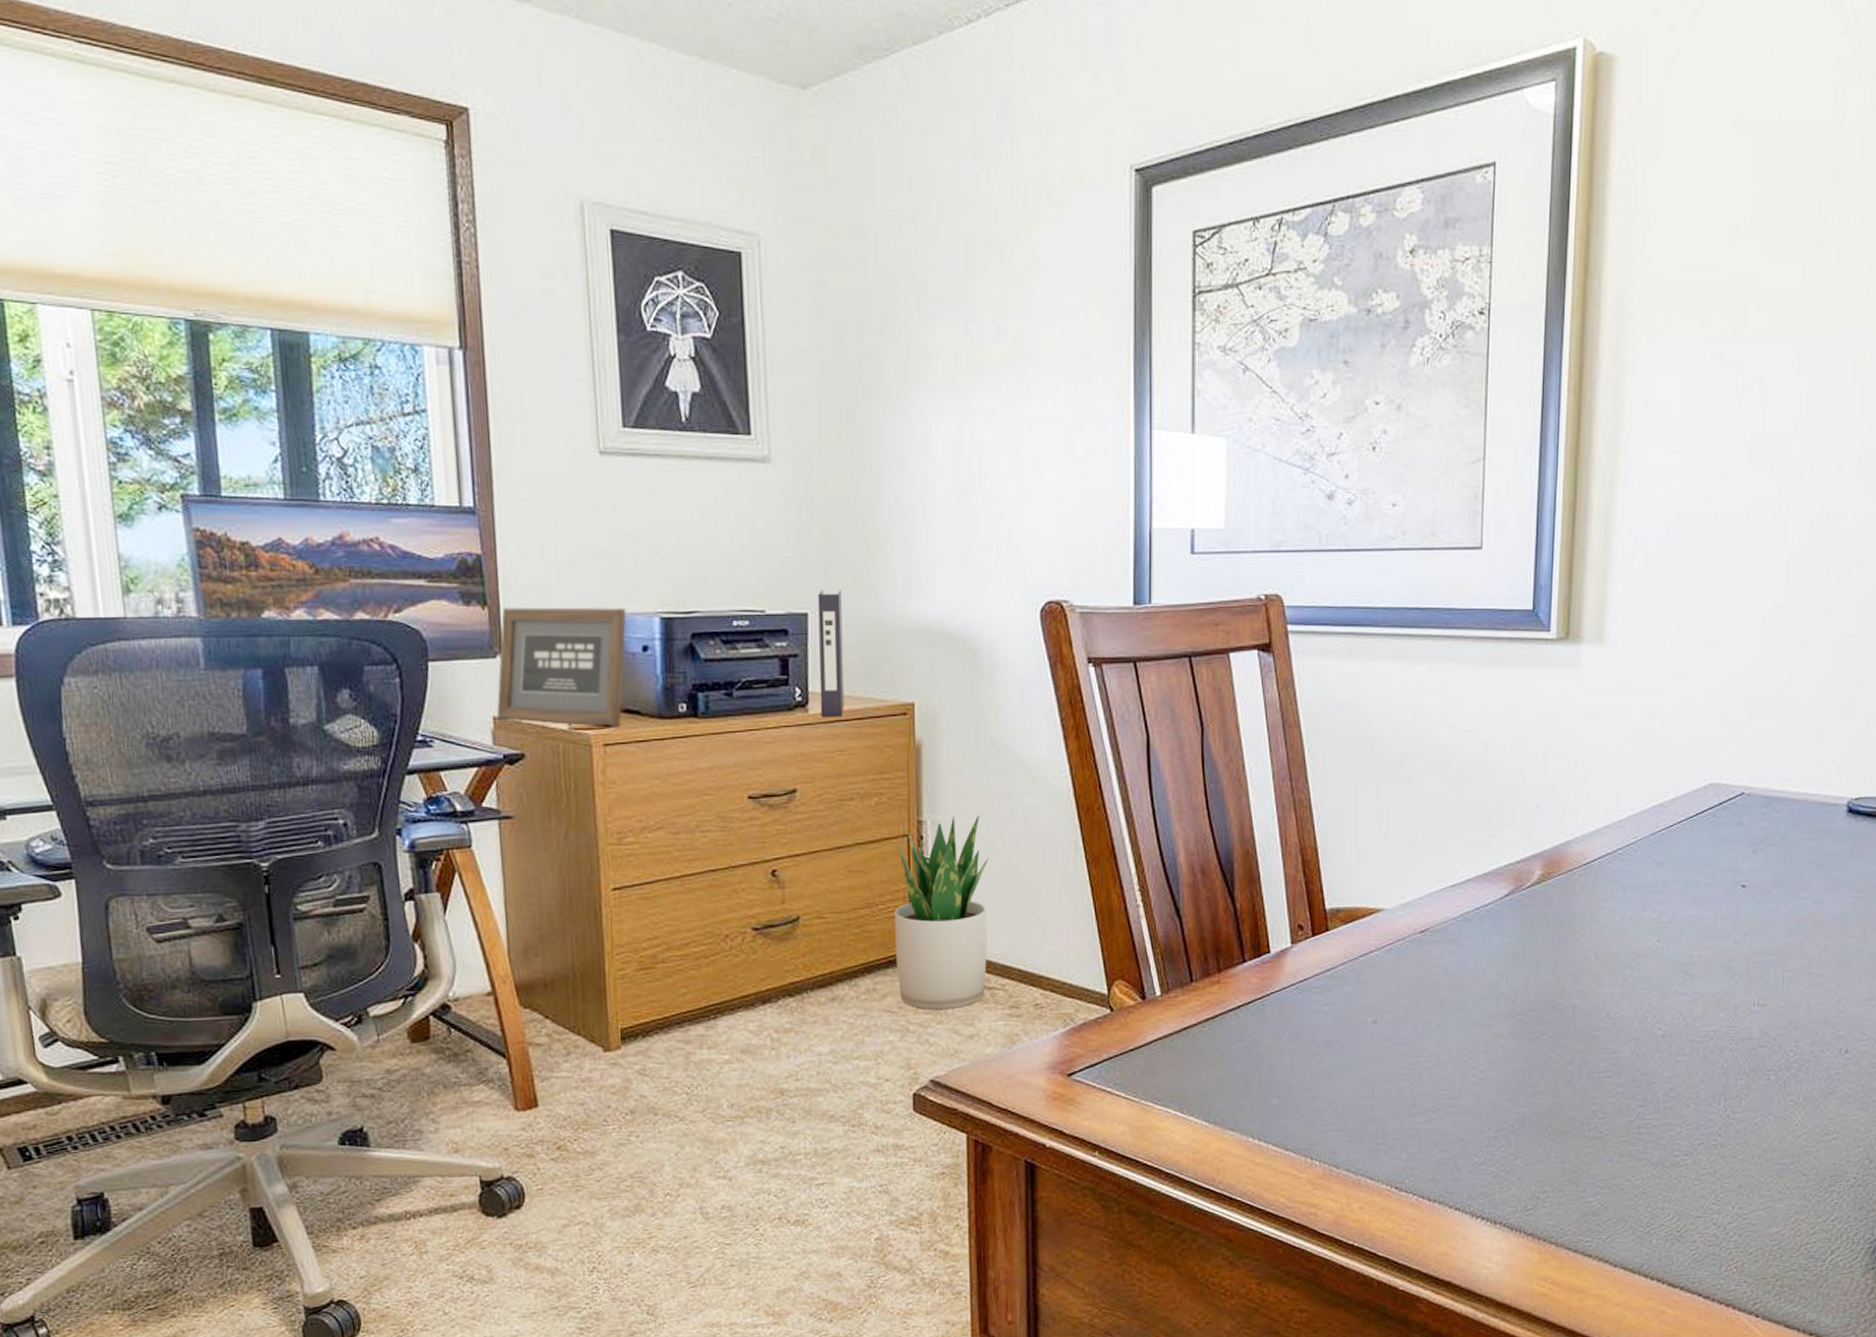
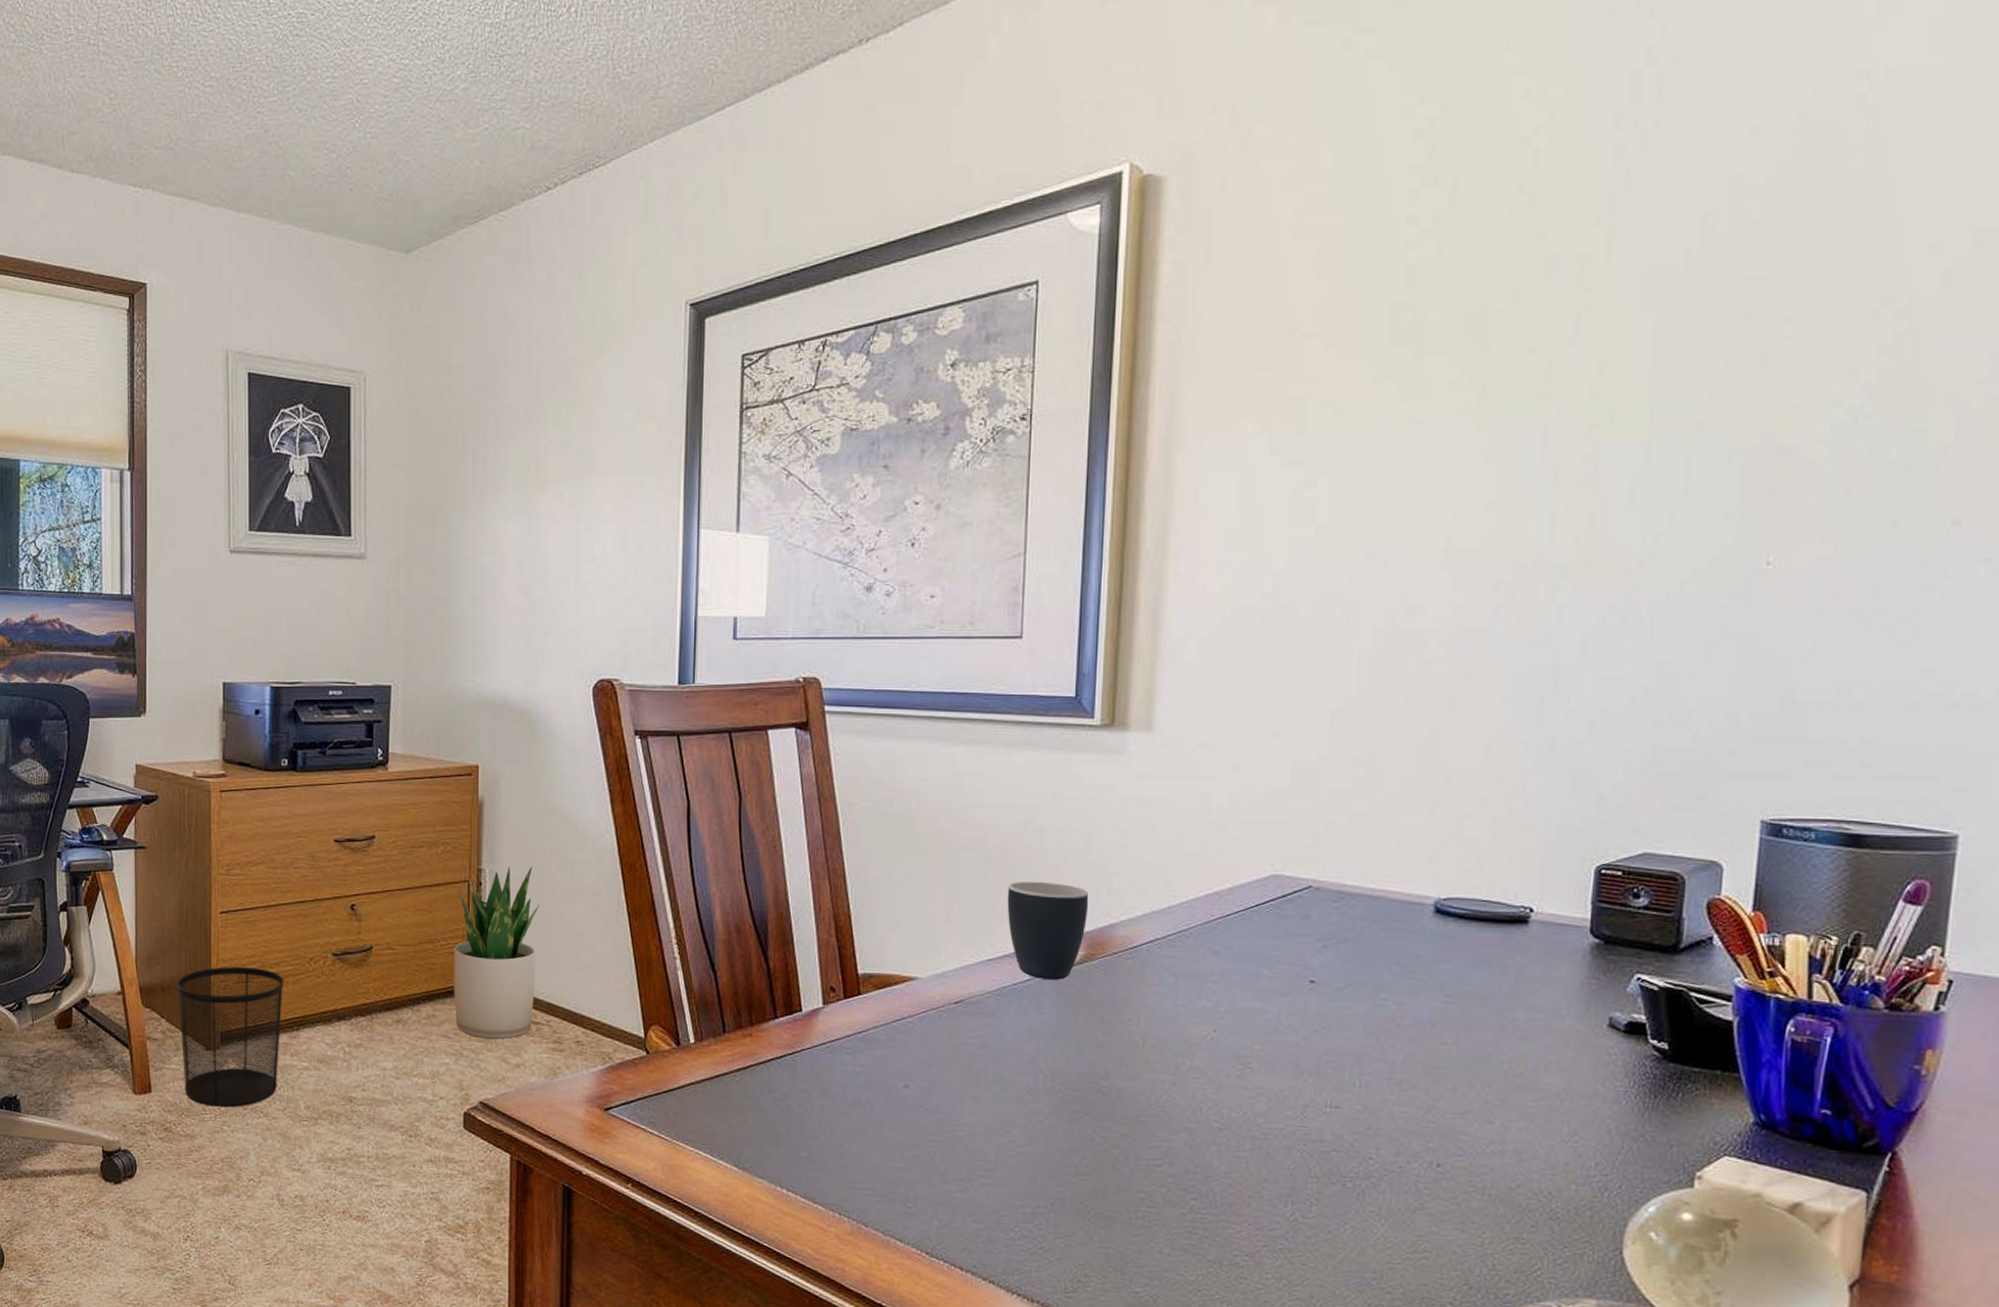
picture frame: present [497,607,627,726] -> none [139,676,244,776]
waste bin: none [562,950,696,1116] -> present [177,966,284,1107]
binder: present [817,590,844,718] -> none [398,666,420,775]
mug: none [1469,802,1546,902] -> present [1007,881,1089,980]

